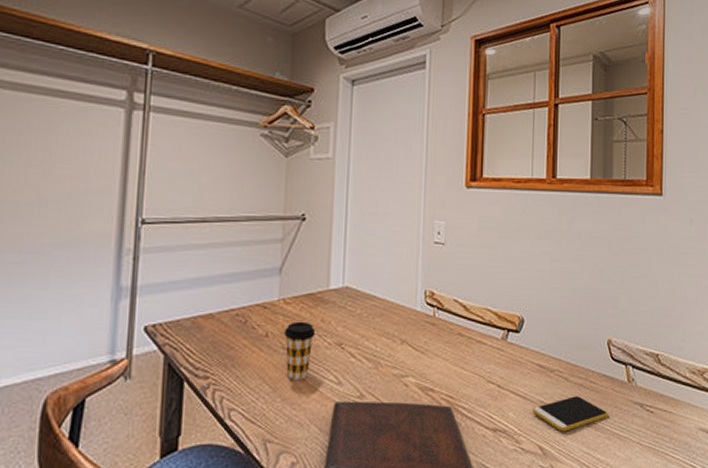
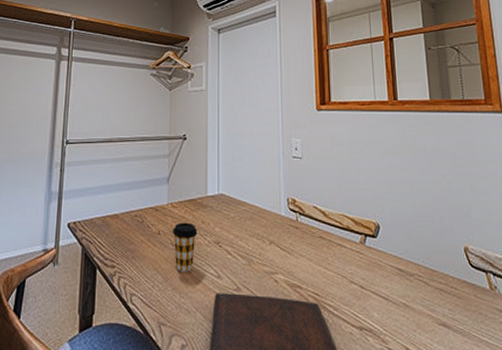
smartphone: present [532,396,609,432] -> none [396,300,474,335]

